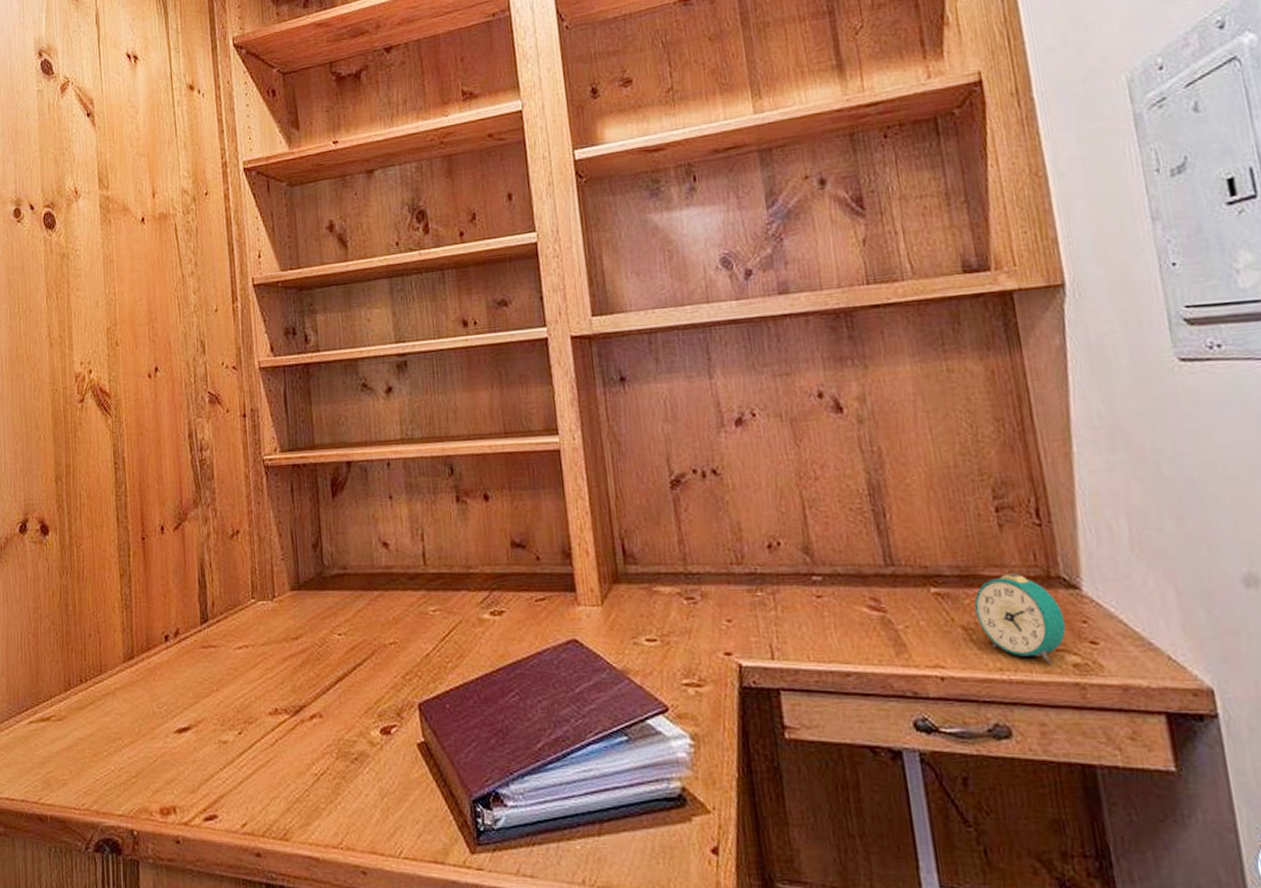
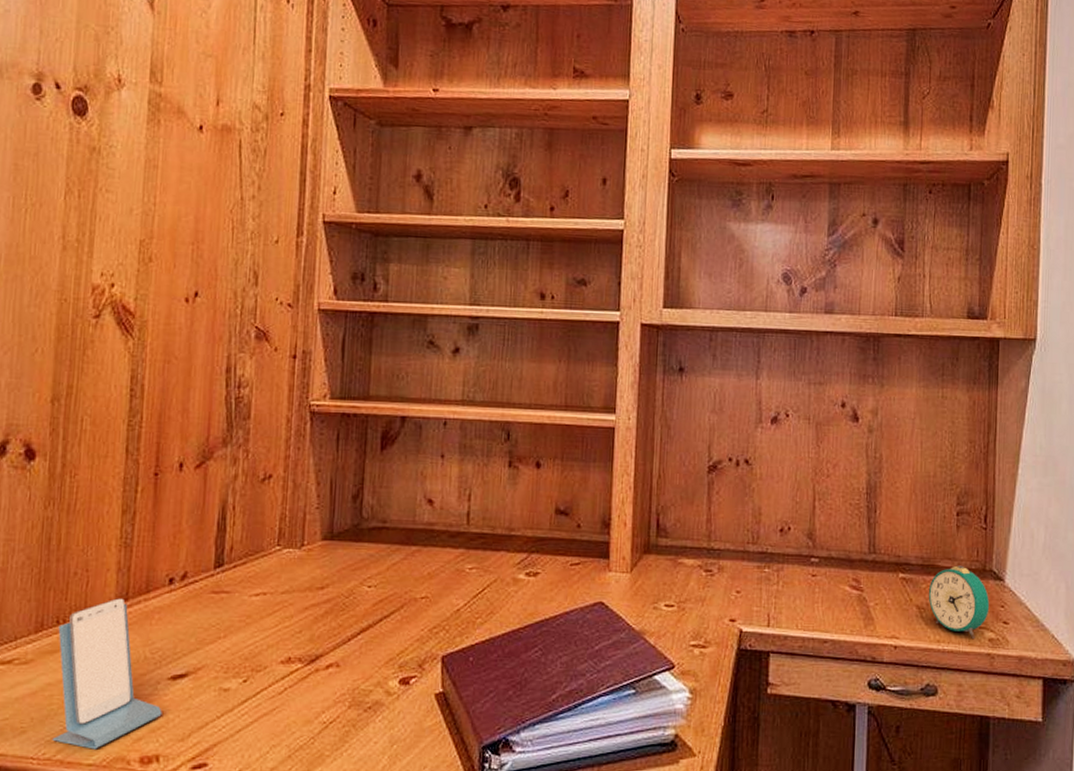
smartphone: none [82,656,174,801] -> present [52,598,162,749]

